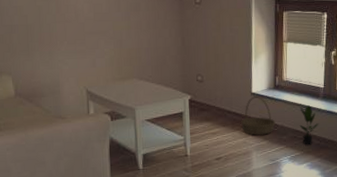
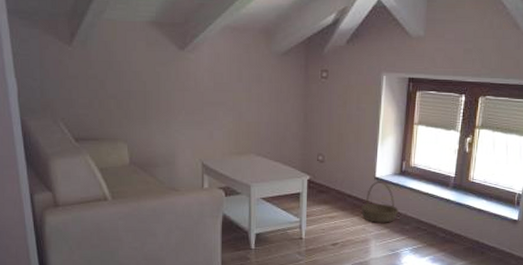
potted plant: present [299,104,319,145] -> none [424,194,446,238]

